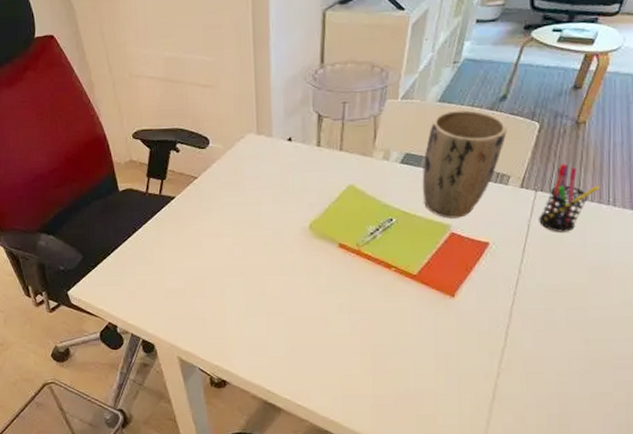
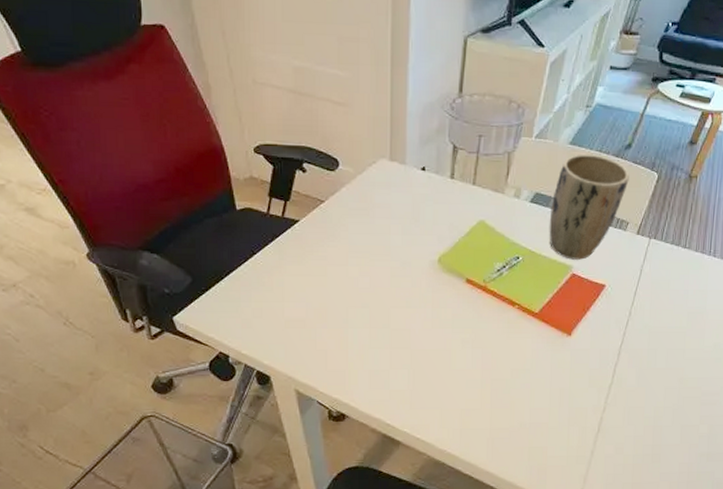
pen holder: present [539,164,601,232] -> none [650,214,705,278]

